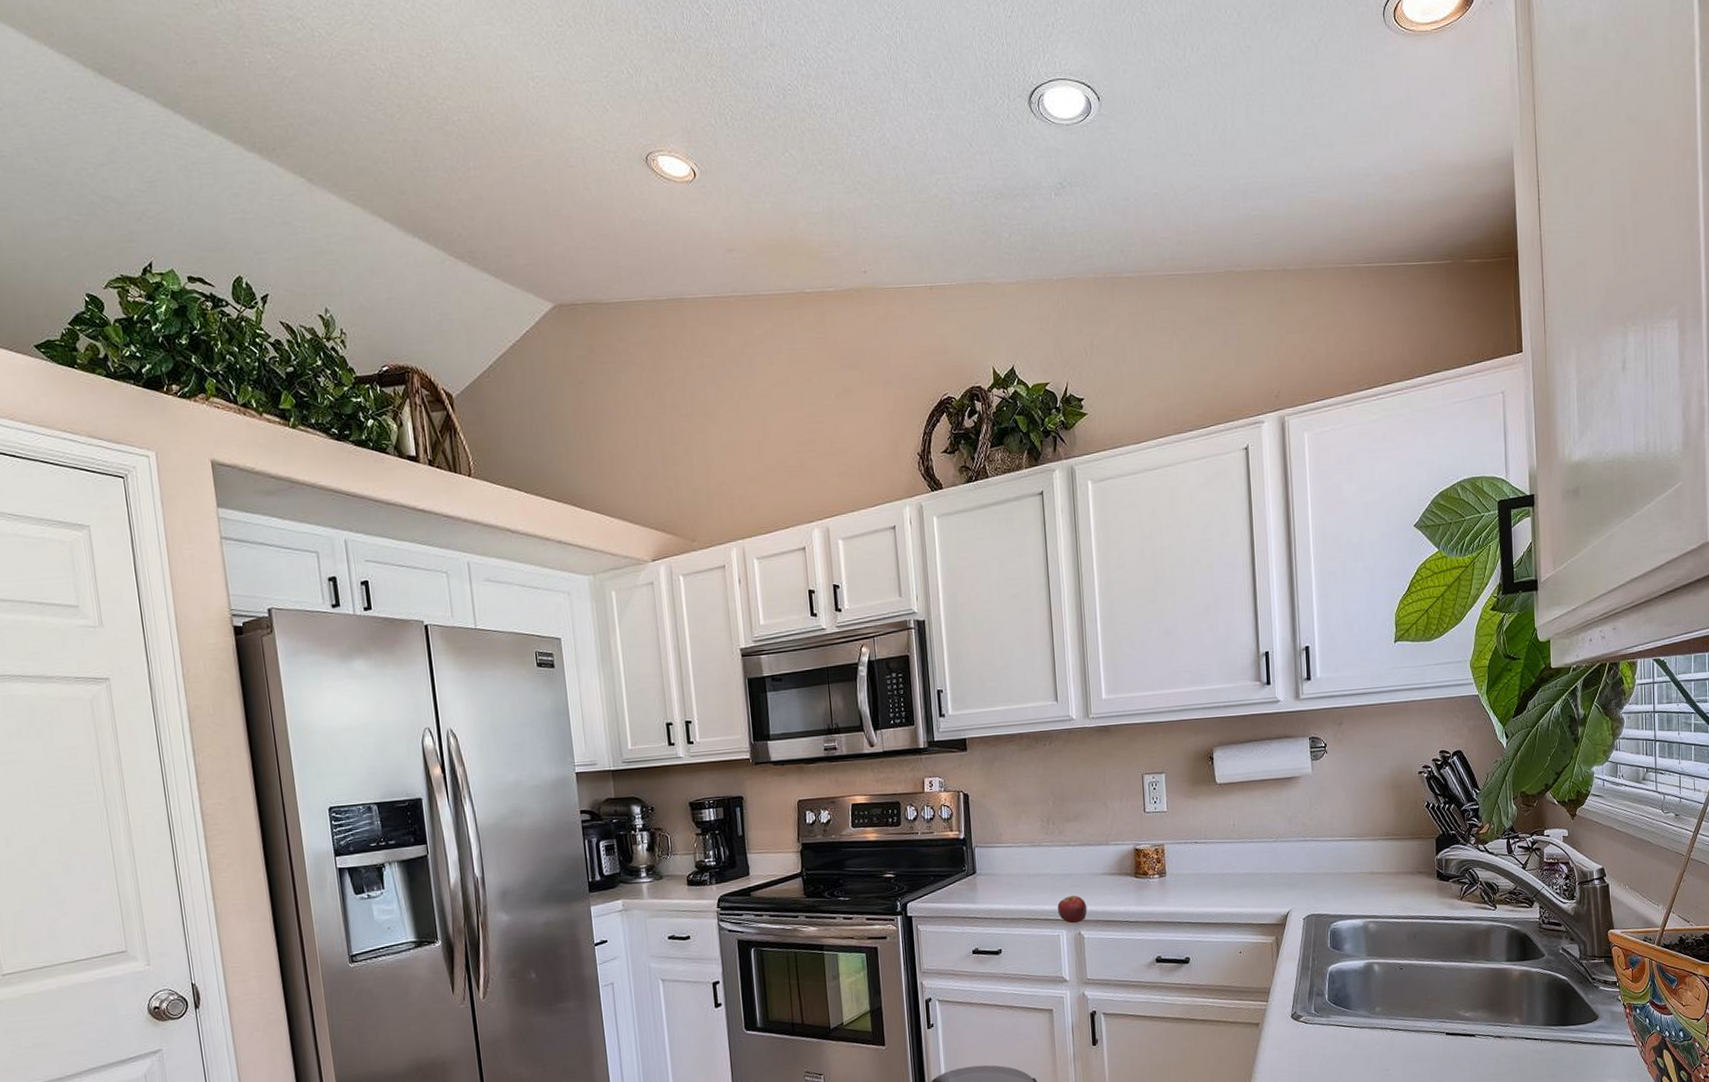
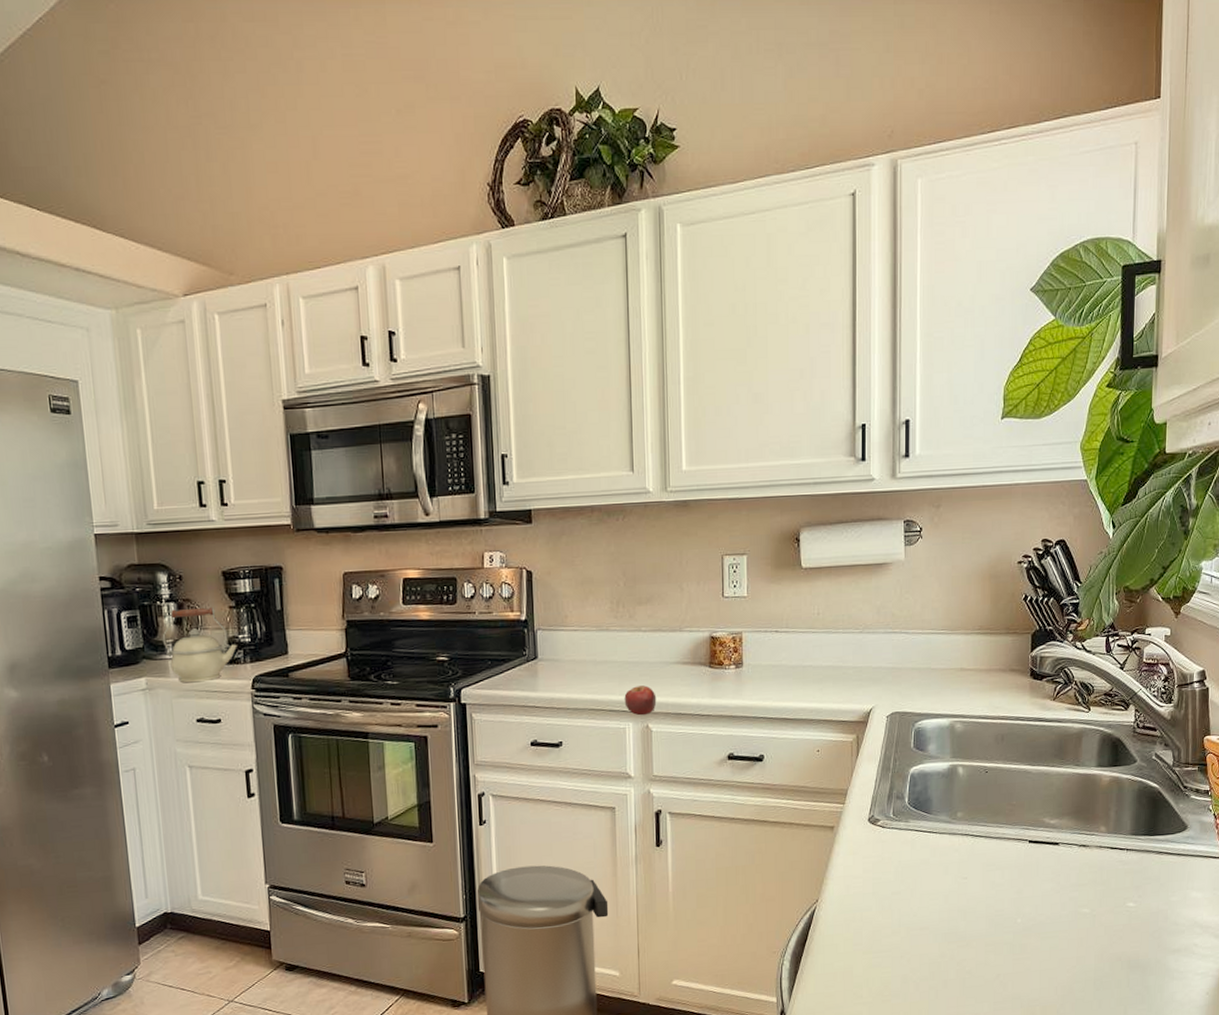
kettle: none [636,834,704,904] -> present [162,606,237,683]

